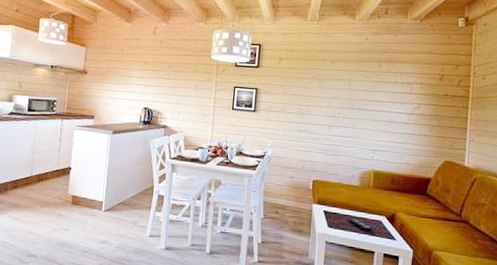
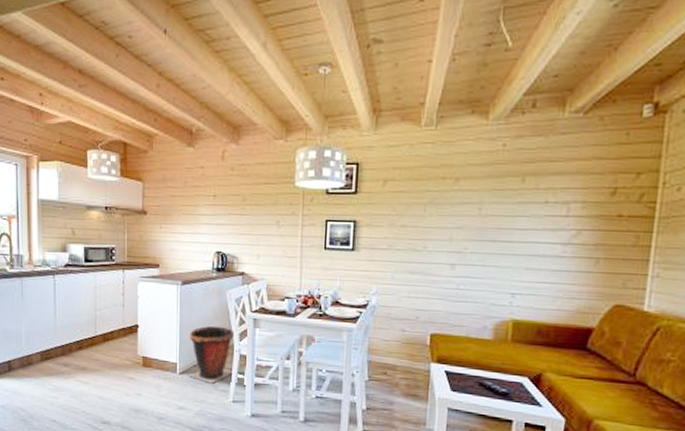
waste bin: none [113,169,155,220] -> present [189,325,235,384]

